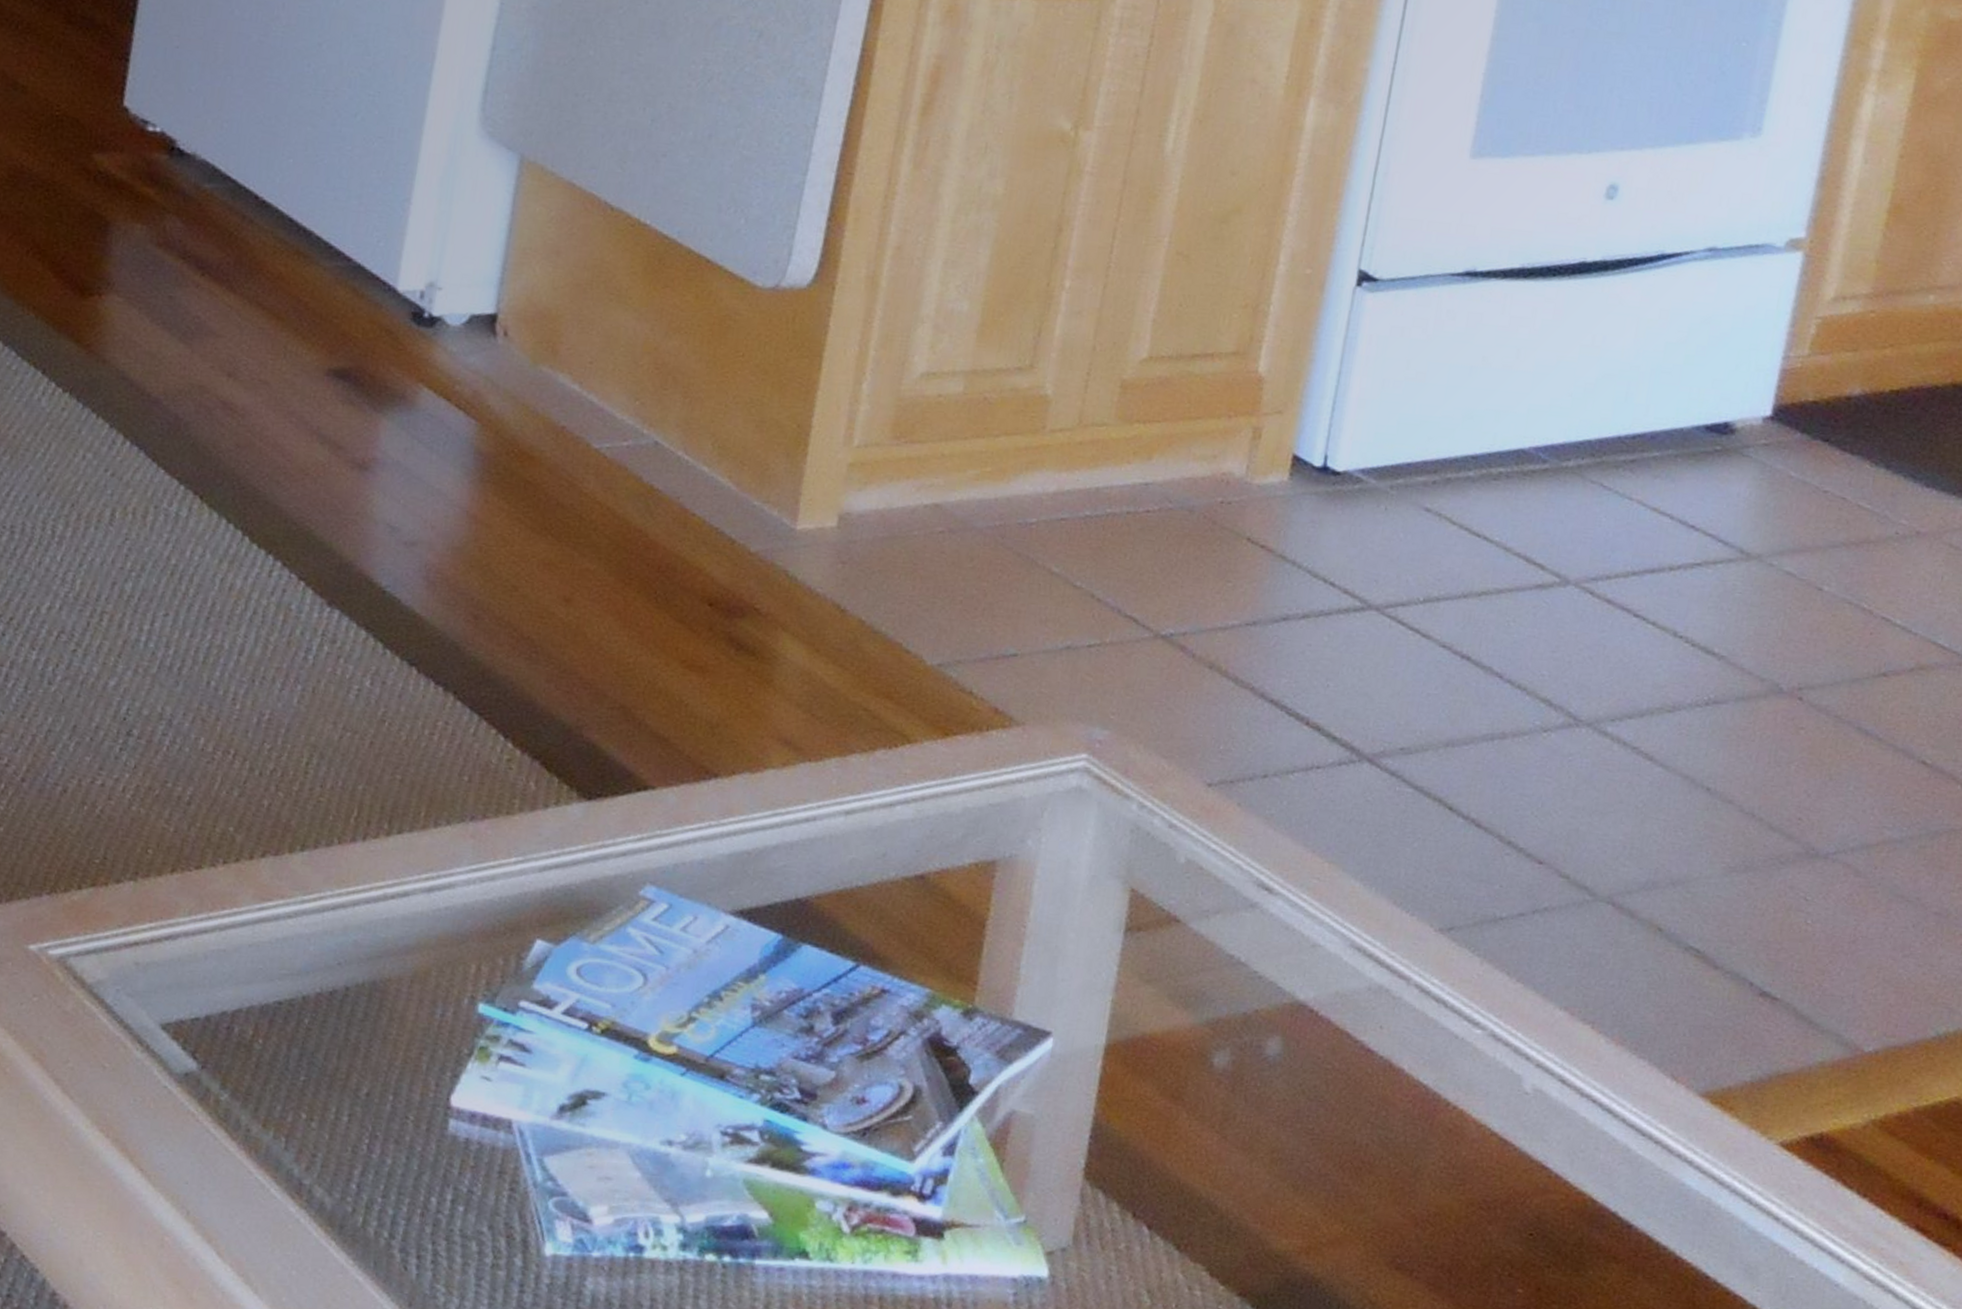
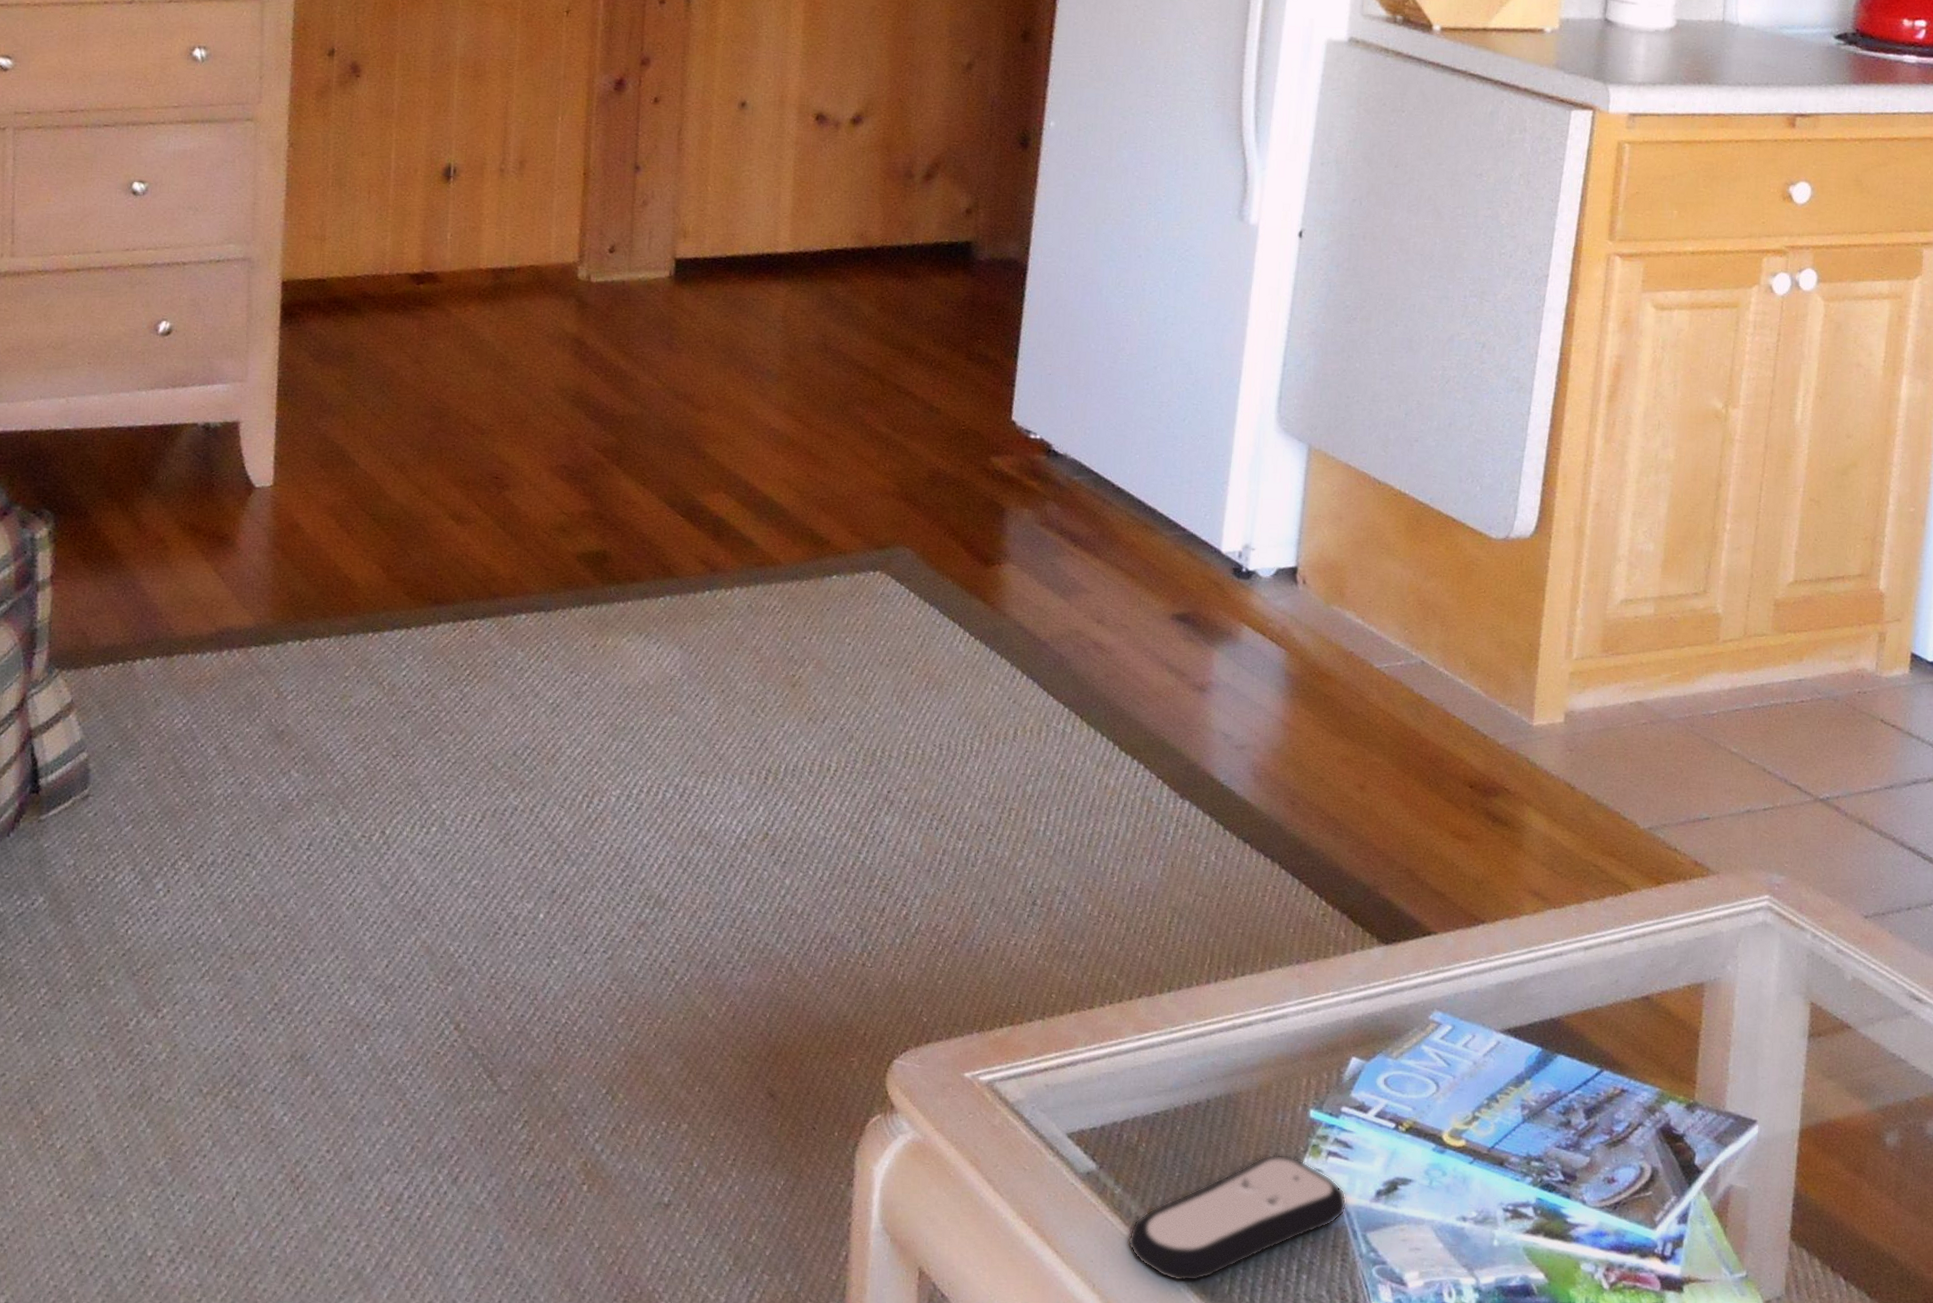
remote control: none [234,1056,521,1211] -> present [1127,1153,1347,1282]

